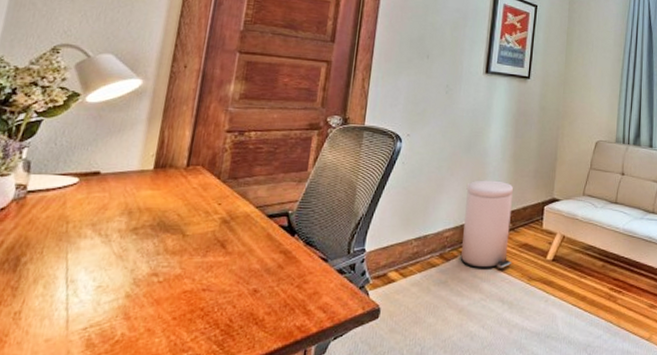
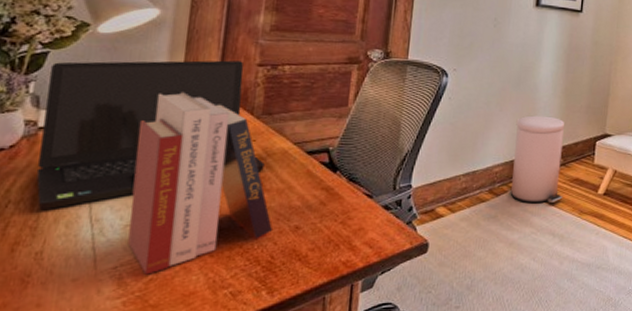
laptop: none [20,127,228,271] -> present [36,60,265,211]
books: none [98,157,233,336] -> present [127,92,272,275]

